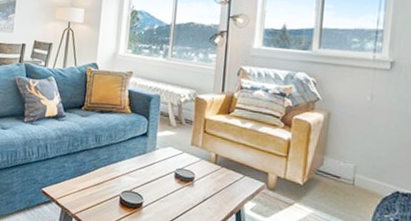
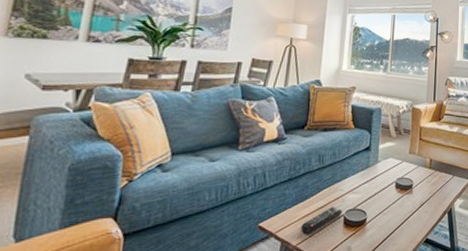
remote control: none [79,184,119,206] -> present [301,206,343,235]

